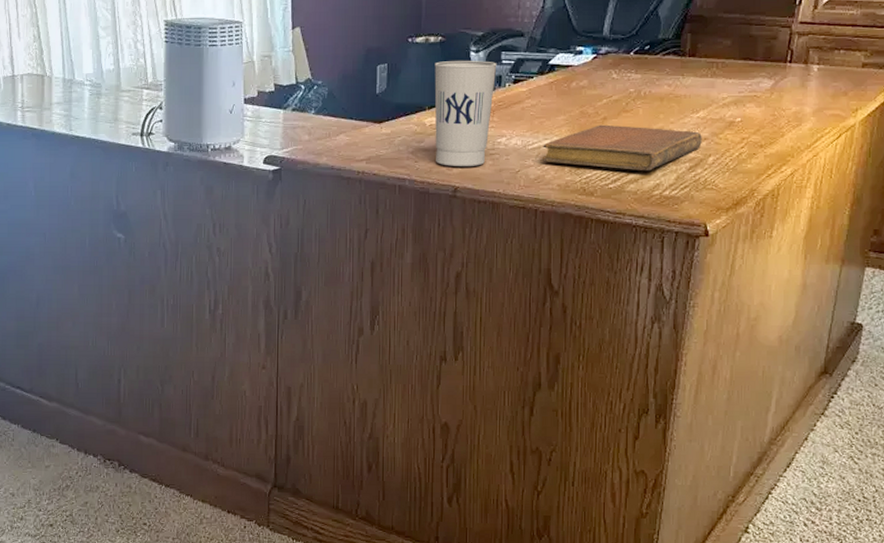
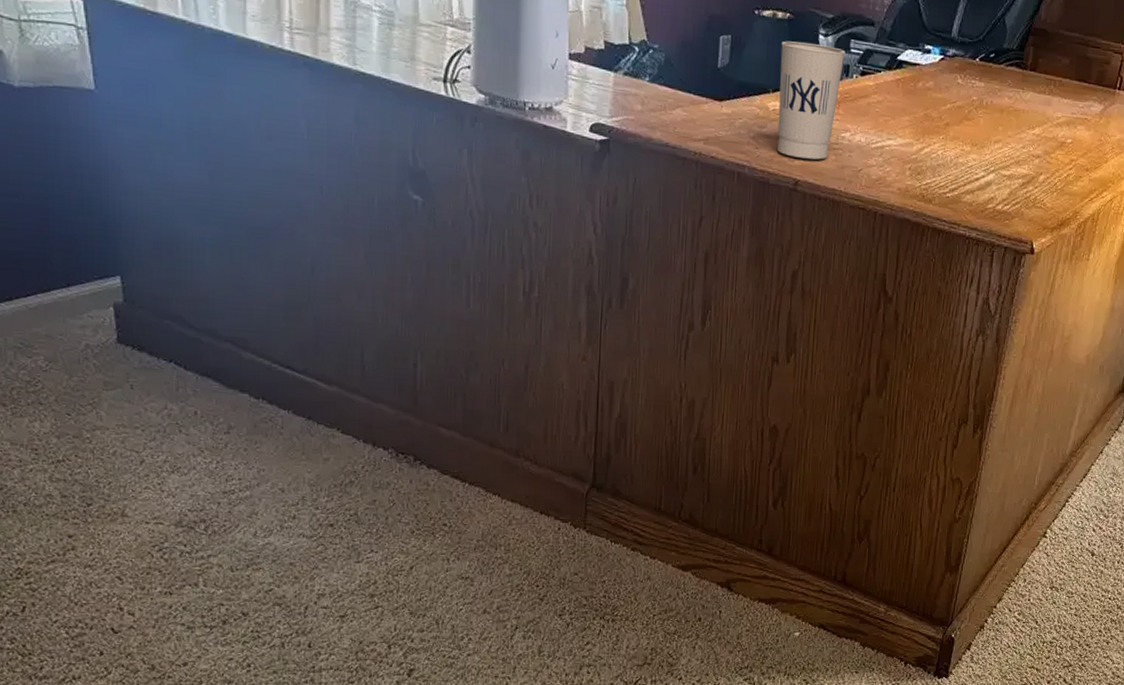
notebook: present [541,124,702,170] -> none [884,130,1036,183]

